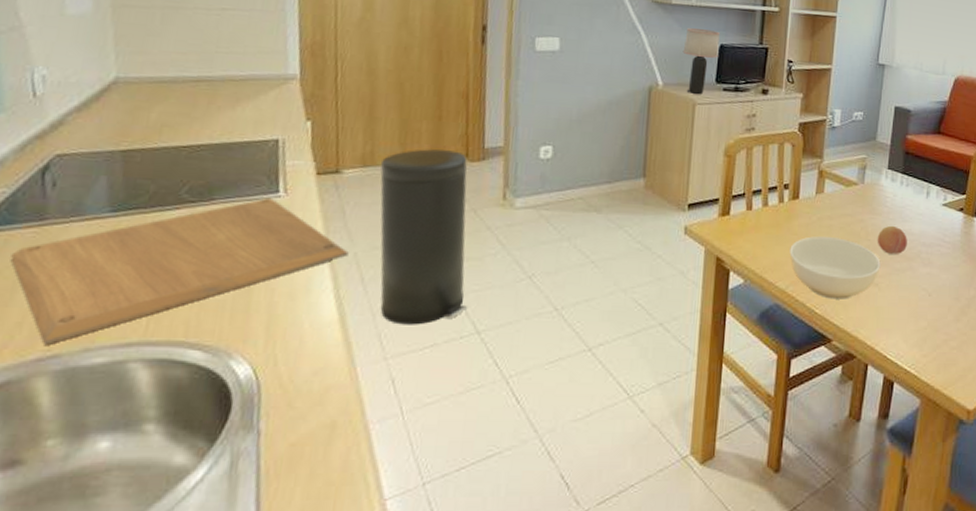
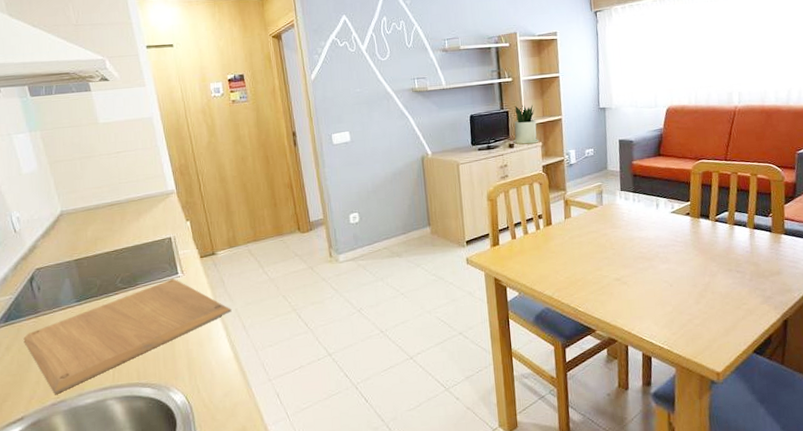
pedal bin: present [380,149,467,325] -> none [242,227,319,356]
table lamp: present [682,28,720,94] -> none [442,105,470,157]
planter: none [767,42,801,95] -> present [512,105,539,145]
bowl: present [789,236,881,299] -> none [550,250,627,299]
fruit: present [877,225,907,254] -> none [620,235,646,258]

